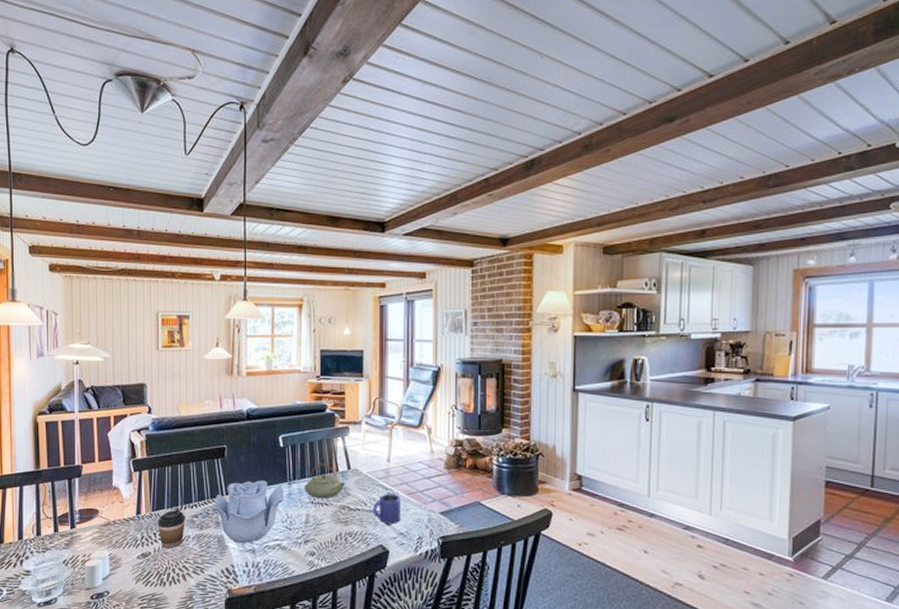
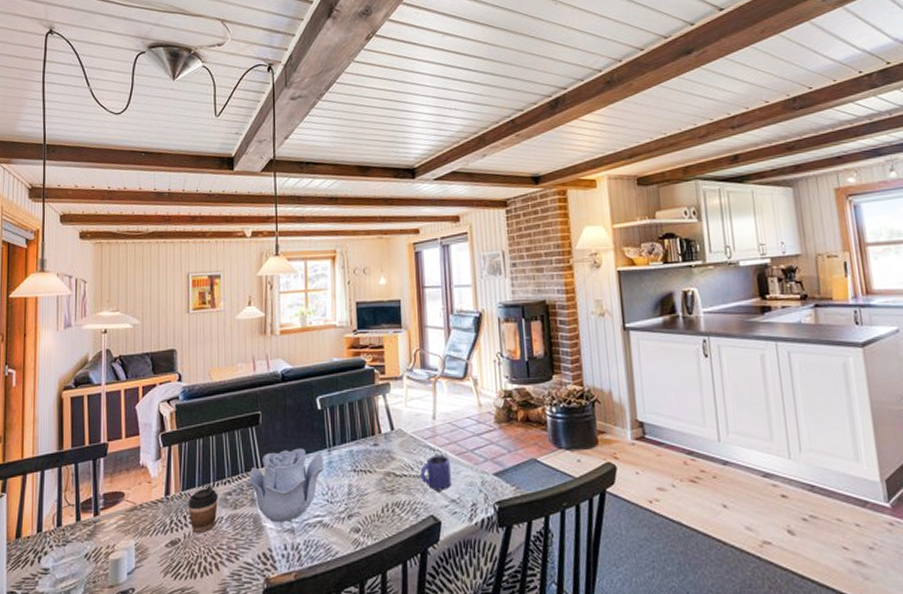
teapot: present [305,463,345,499] -> none [345,425,389,466]

